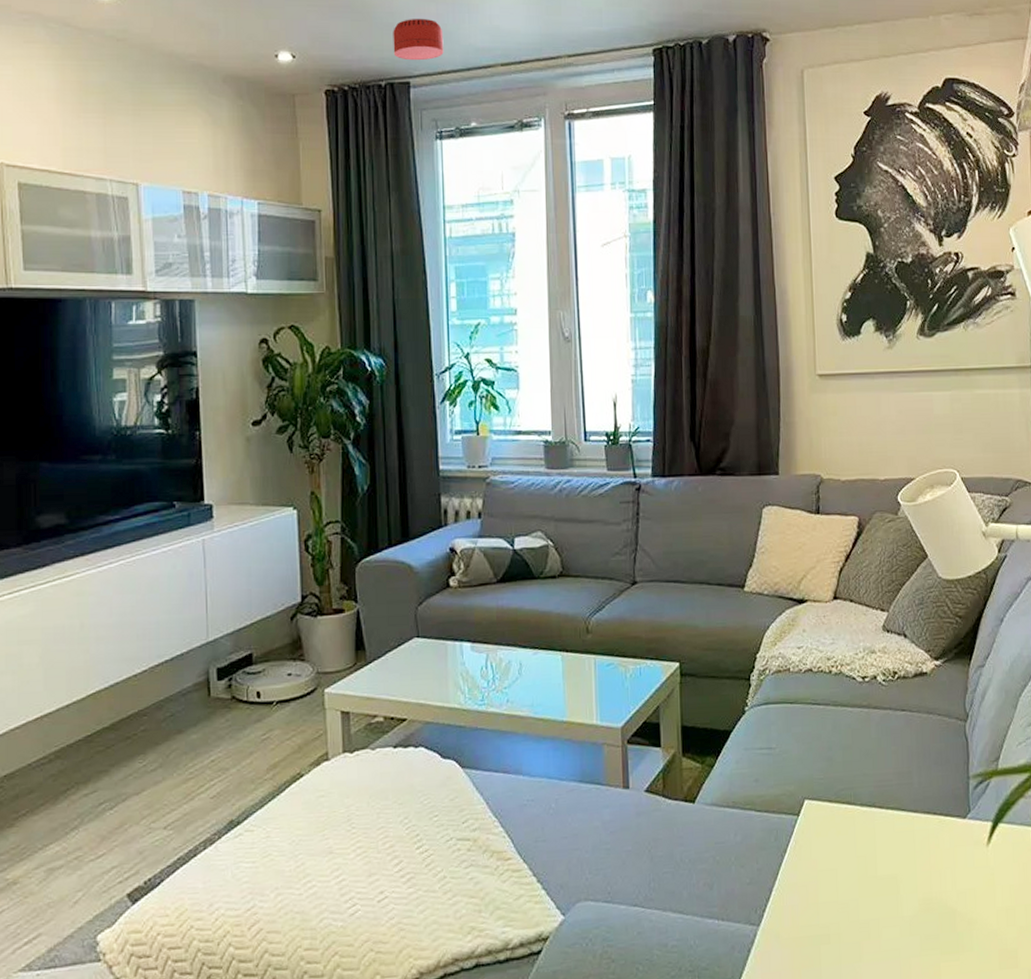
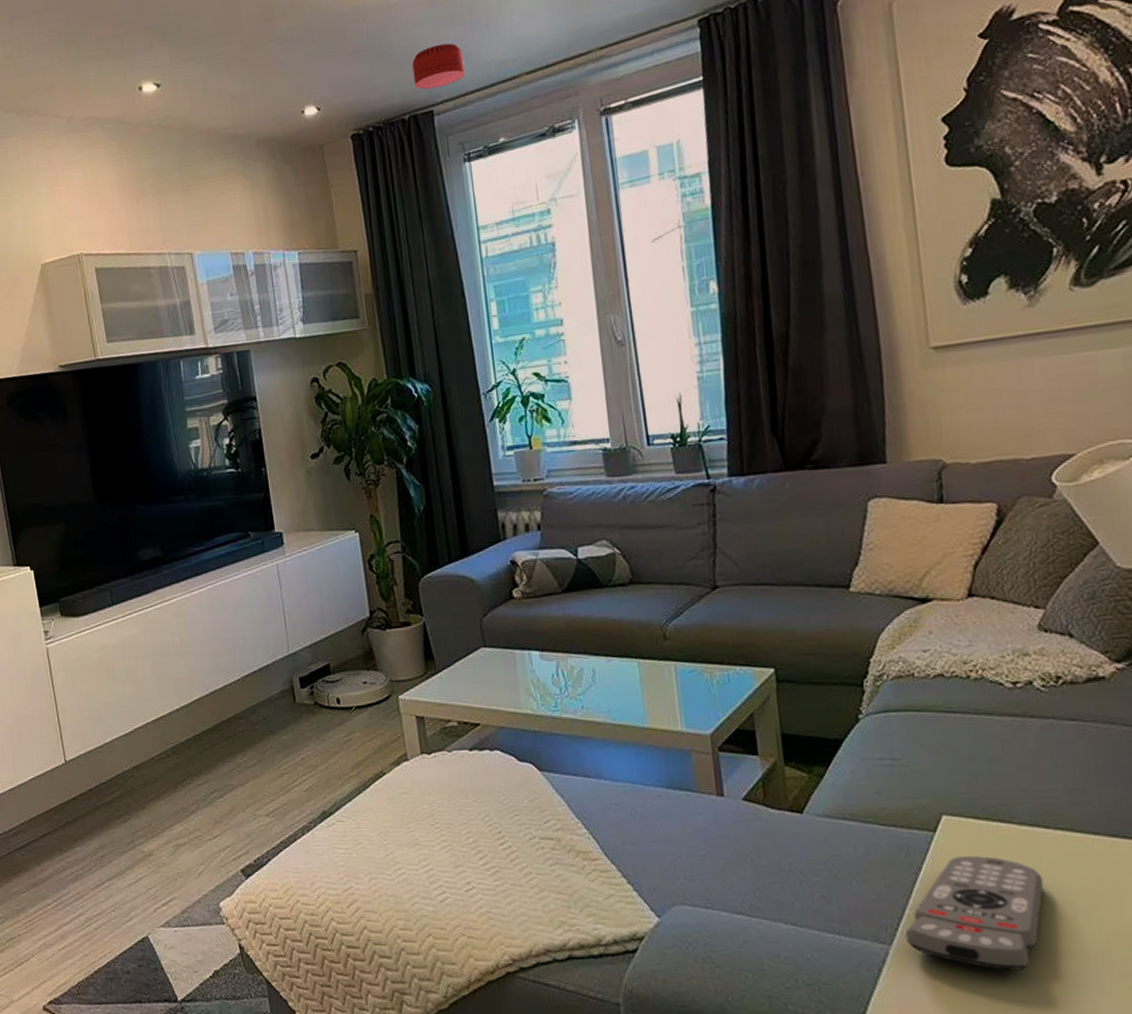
remote control: none [771,836,877,942] -> present [905,856,1044,970]

